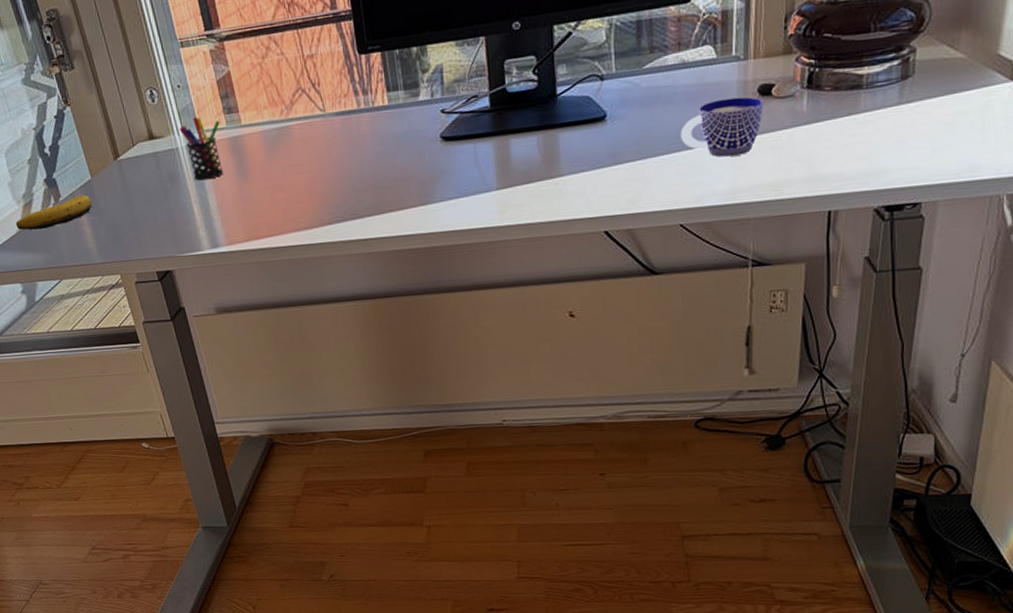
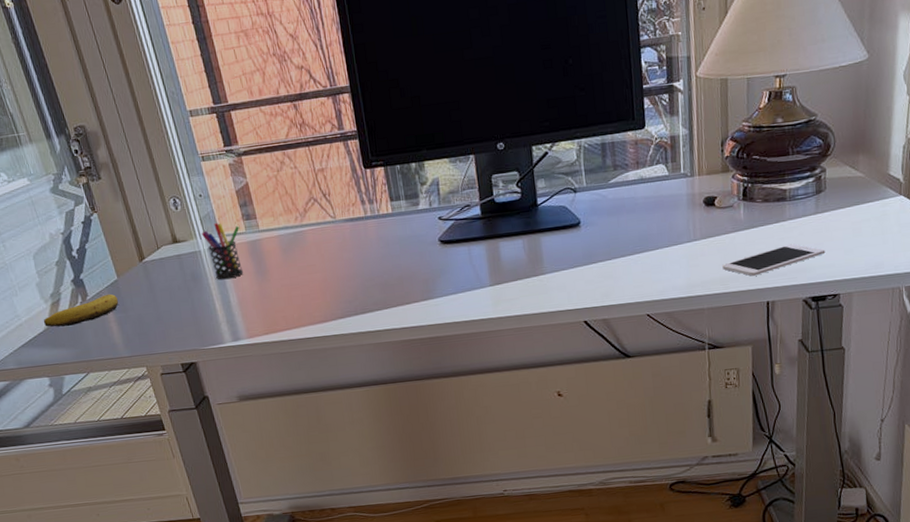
cup: present [681,97,764,157] -> none [643,207,709,257]
cell phone: none [776,141,907,181] -> present [722,243,826,276]

